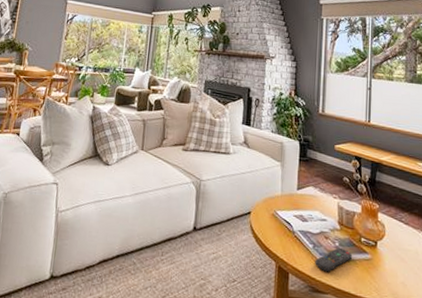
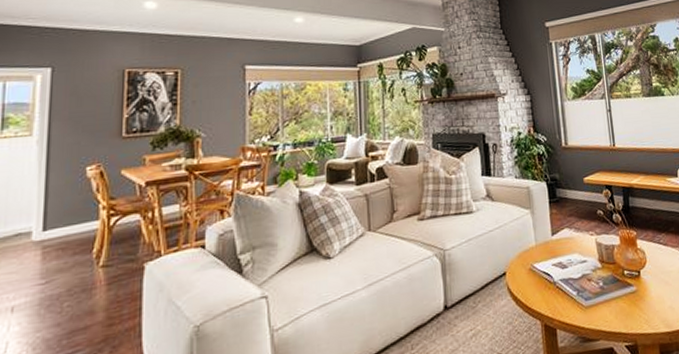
remote control: present [315,247,353,272] -> none [581,286,619,317]

